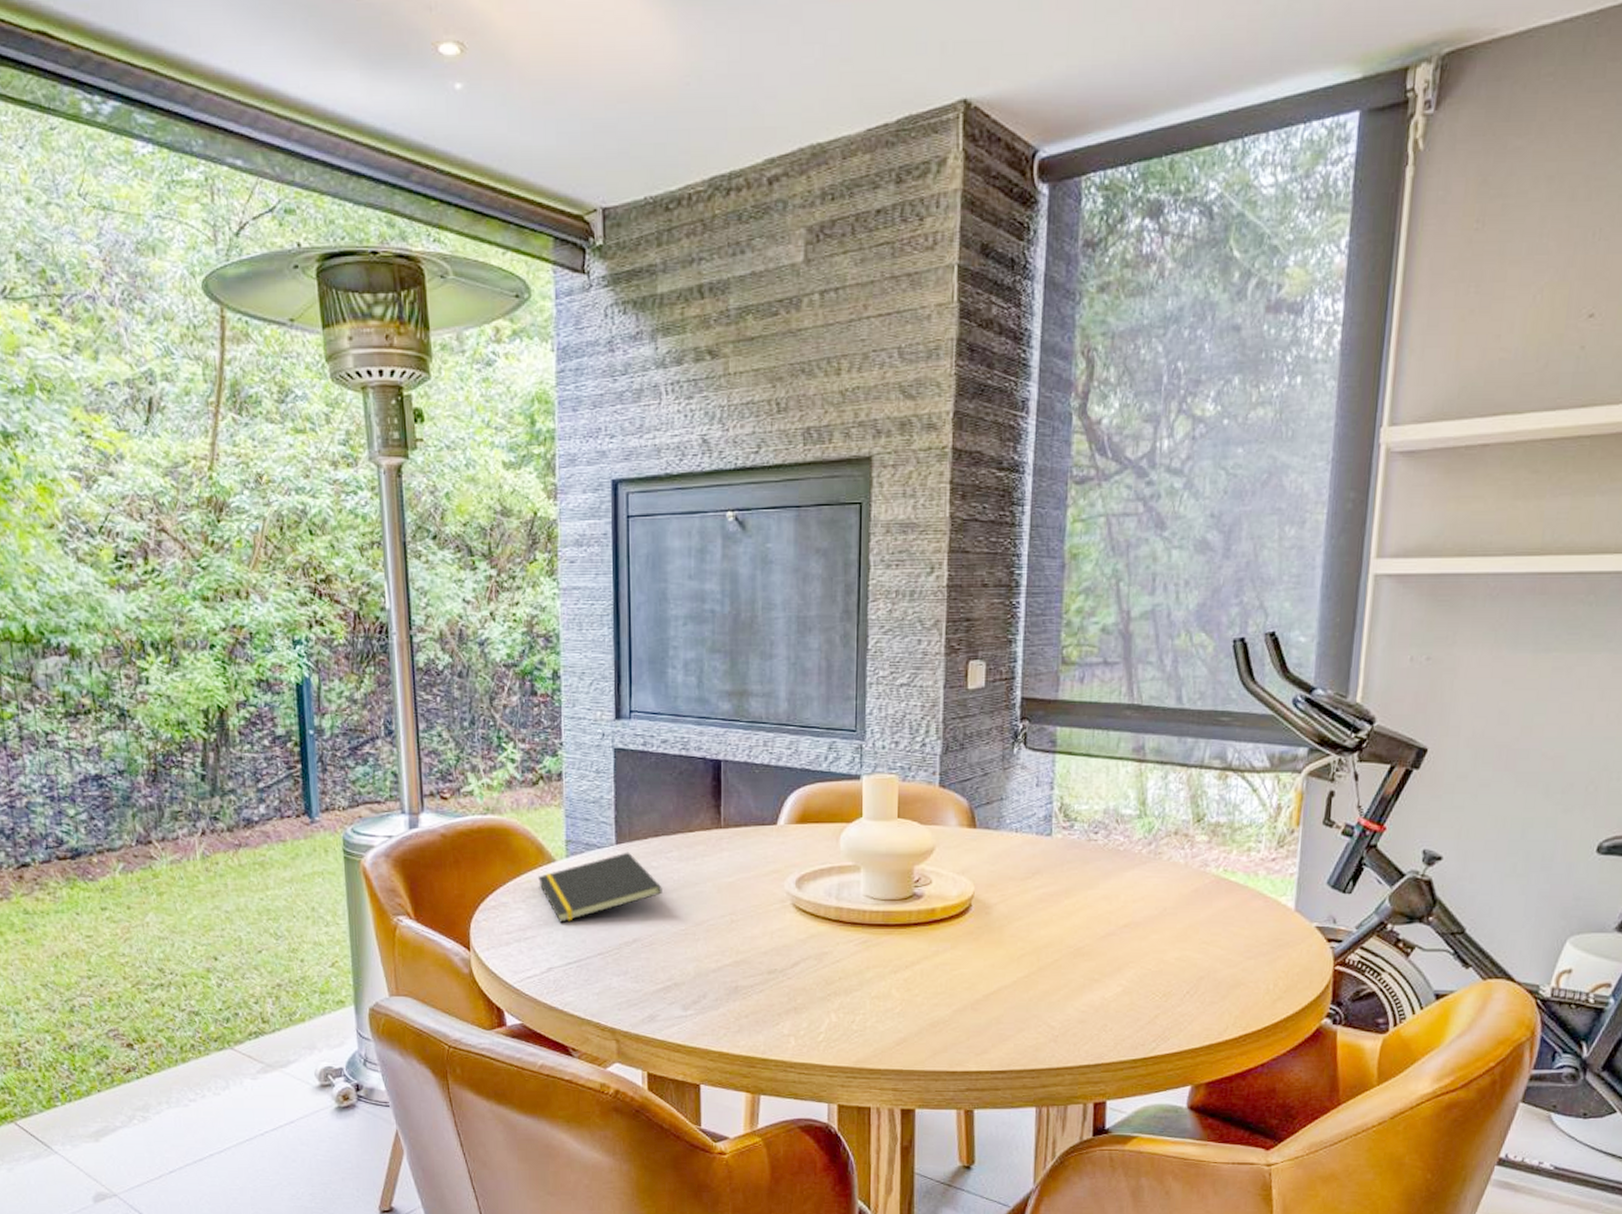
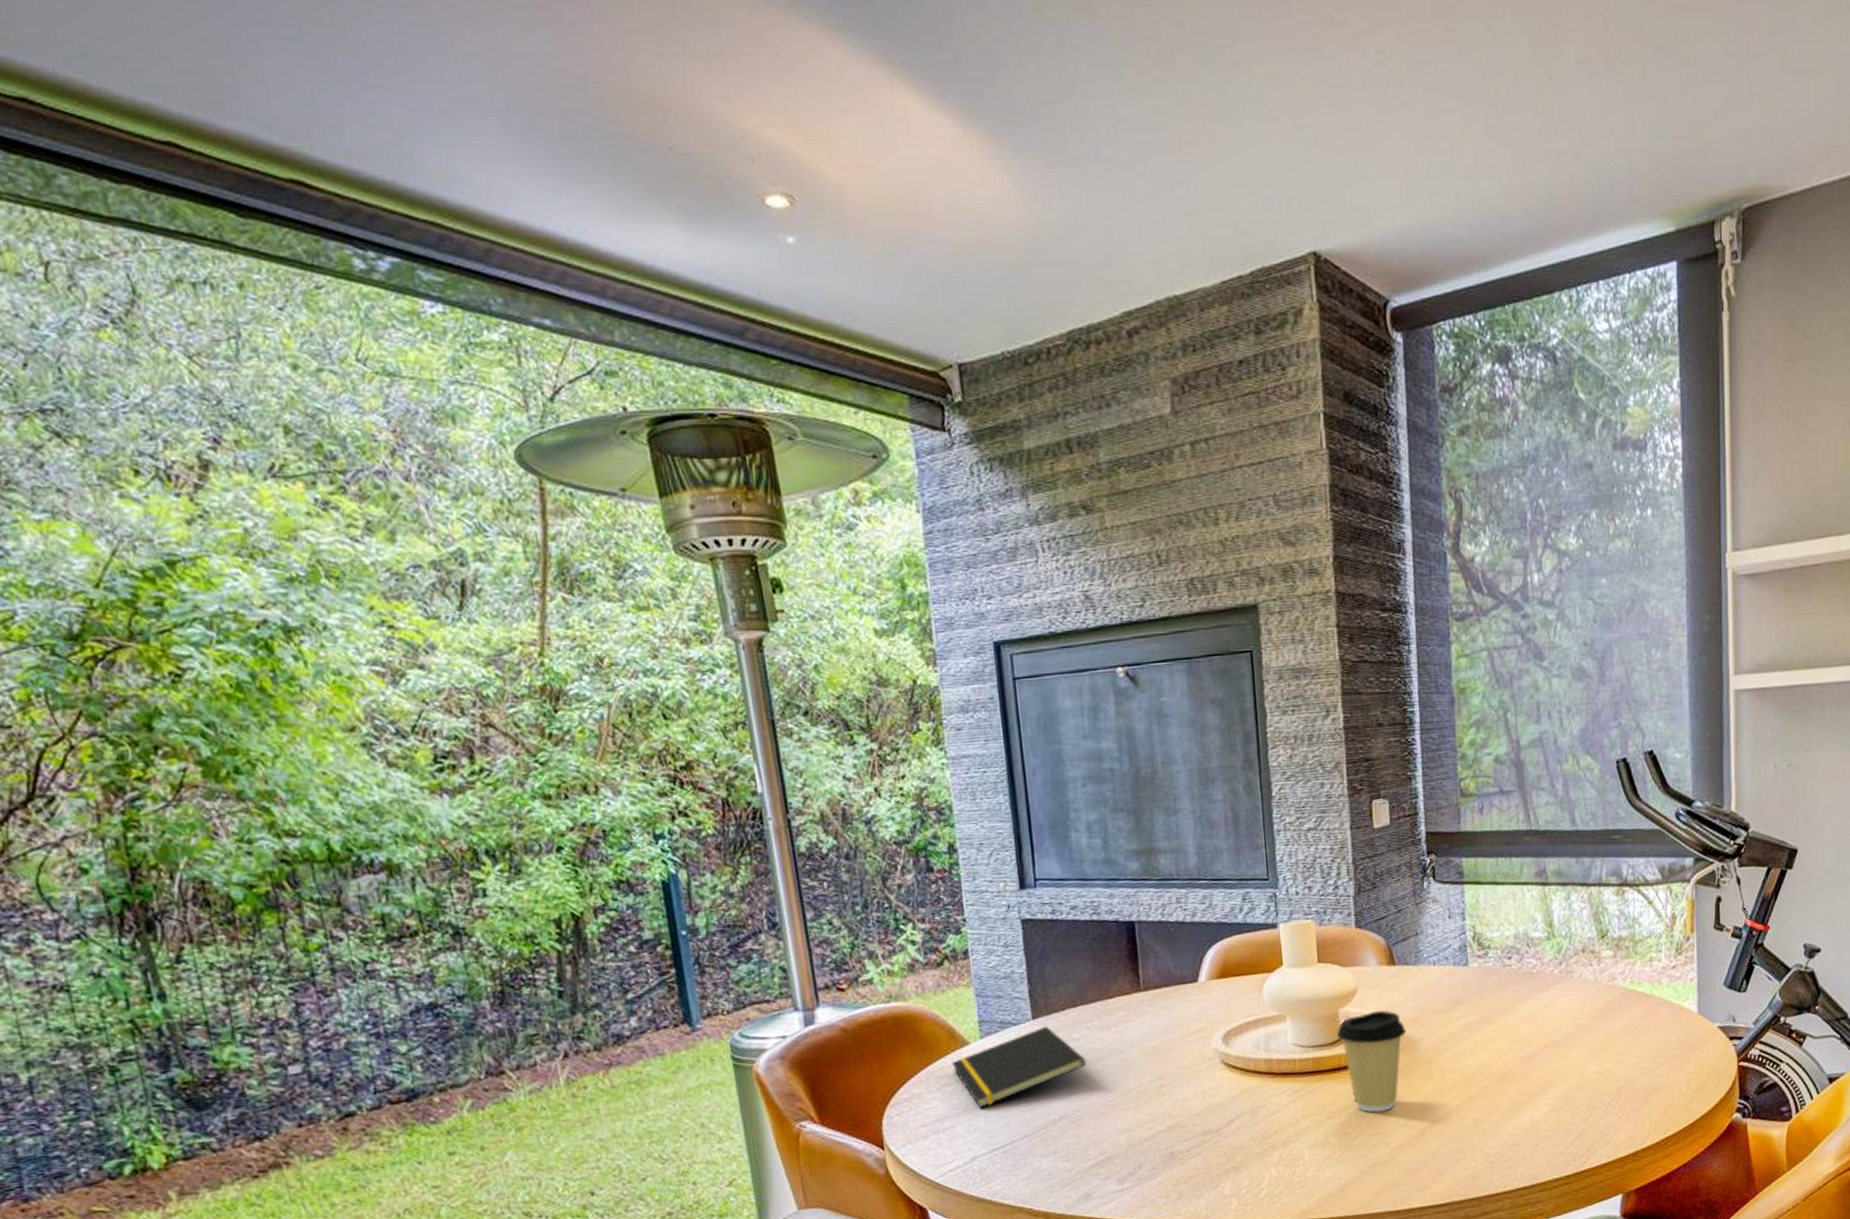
coffee cup: none [910,871,980,972] -> present [1337,1010,1406,1113]

